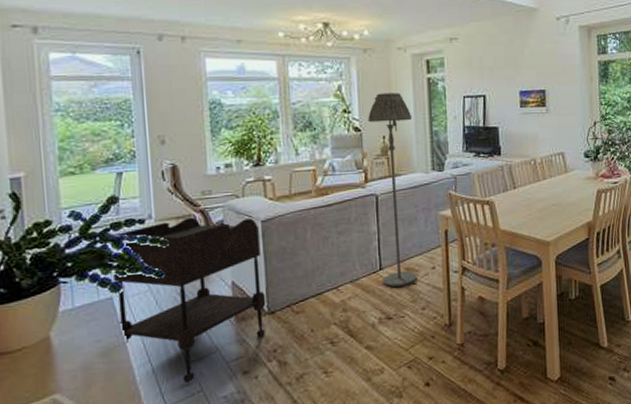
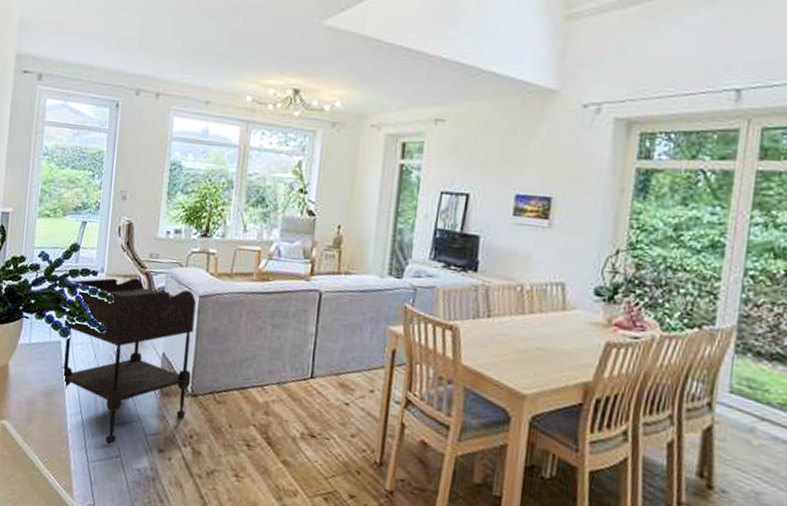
floor lamp: present [368,93,417,287] -> none [312,175,375,404]

